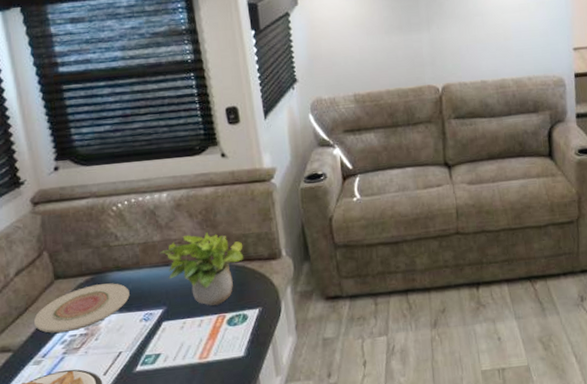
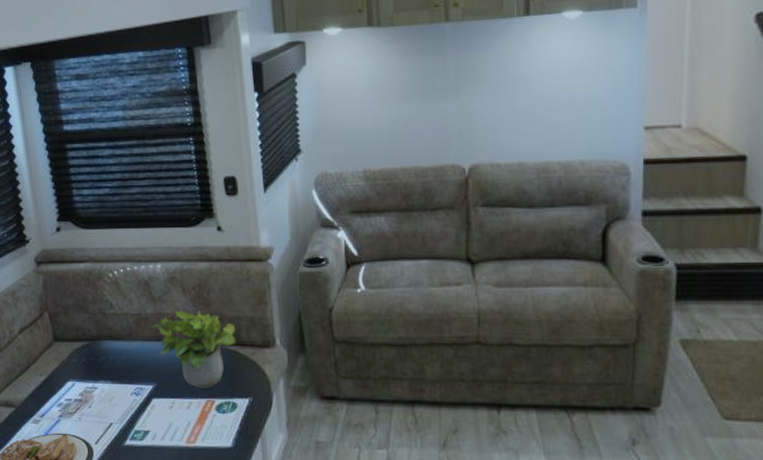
plate: present [33,283,130,333] -> none [34,351,122,395]

